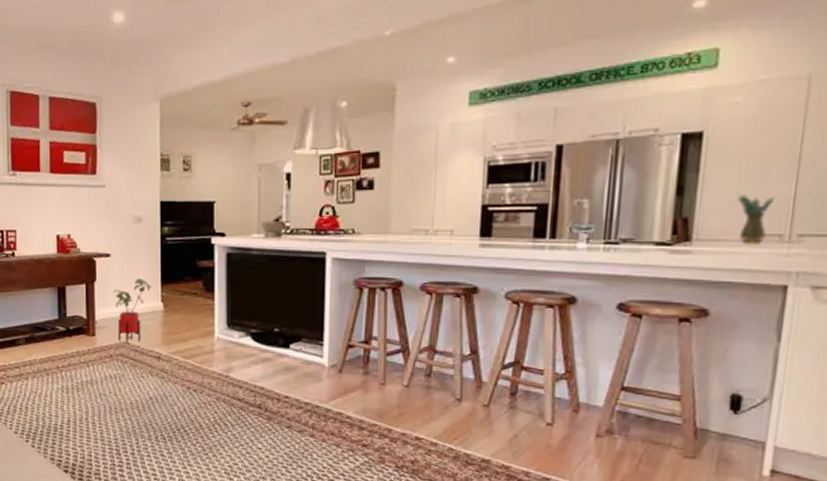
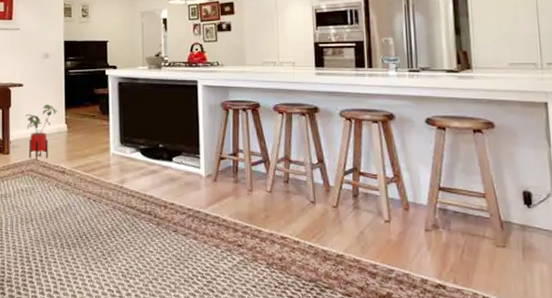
vase: present [737,195,774,245] -> none [499,34,525,72]

